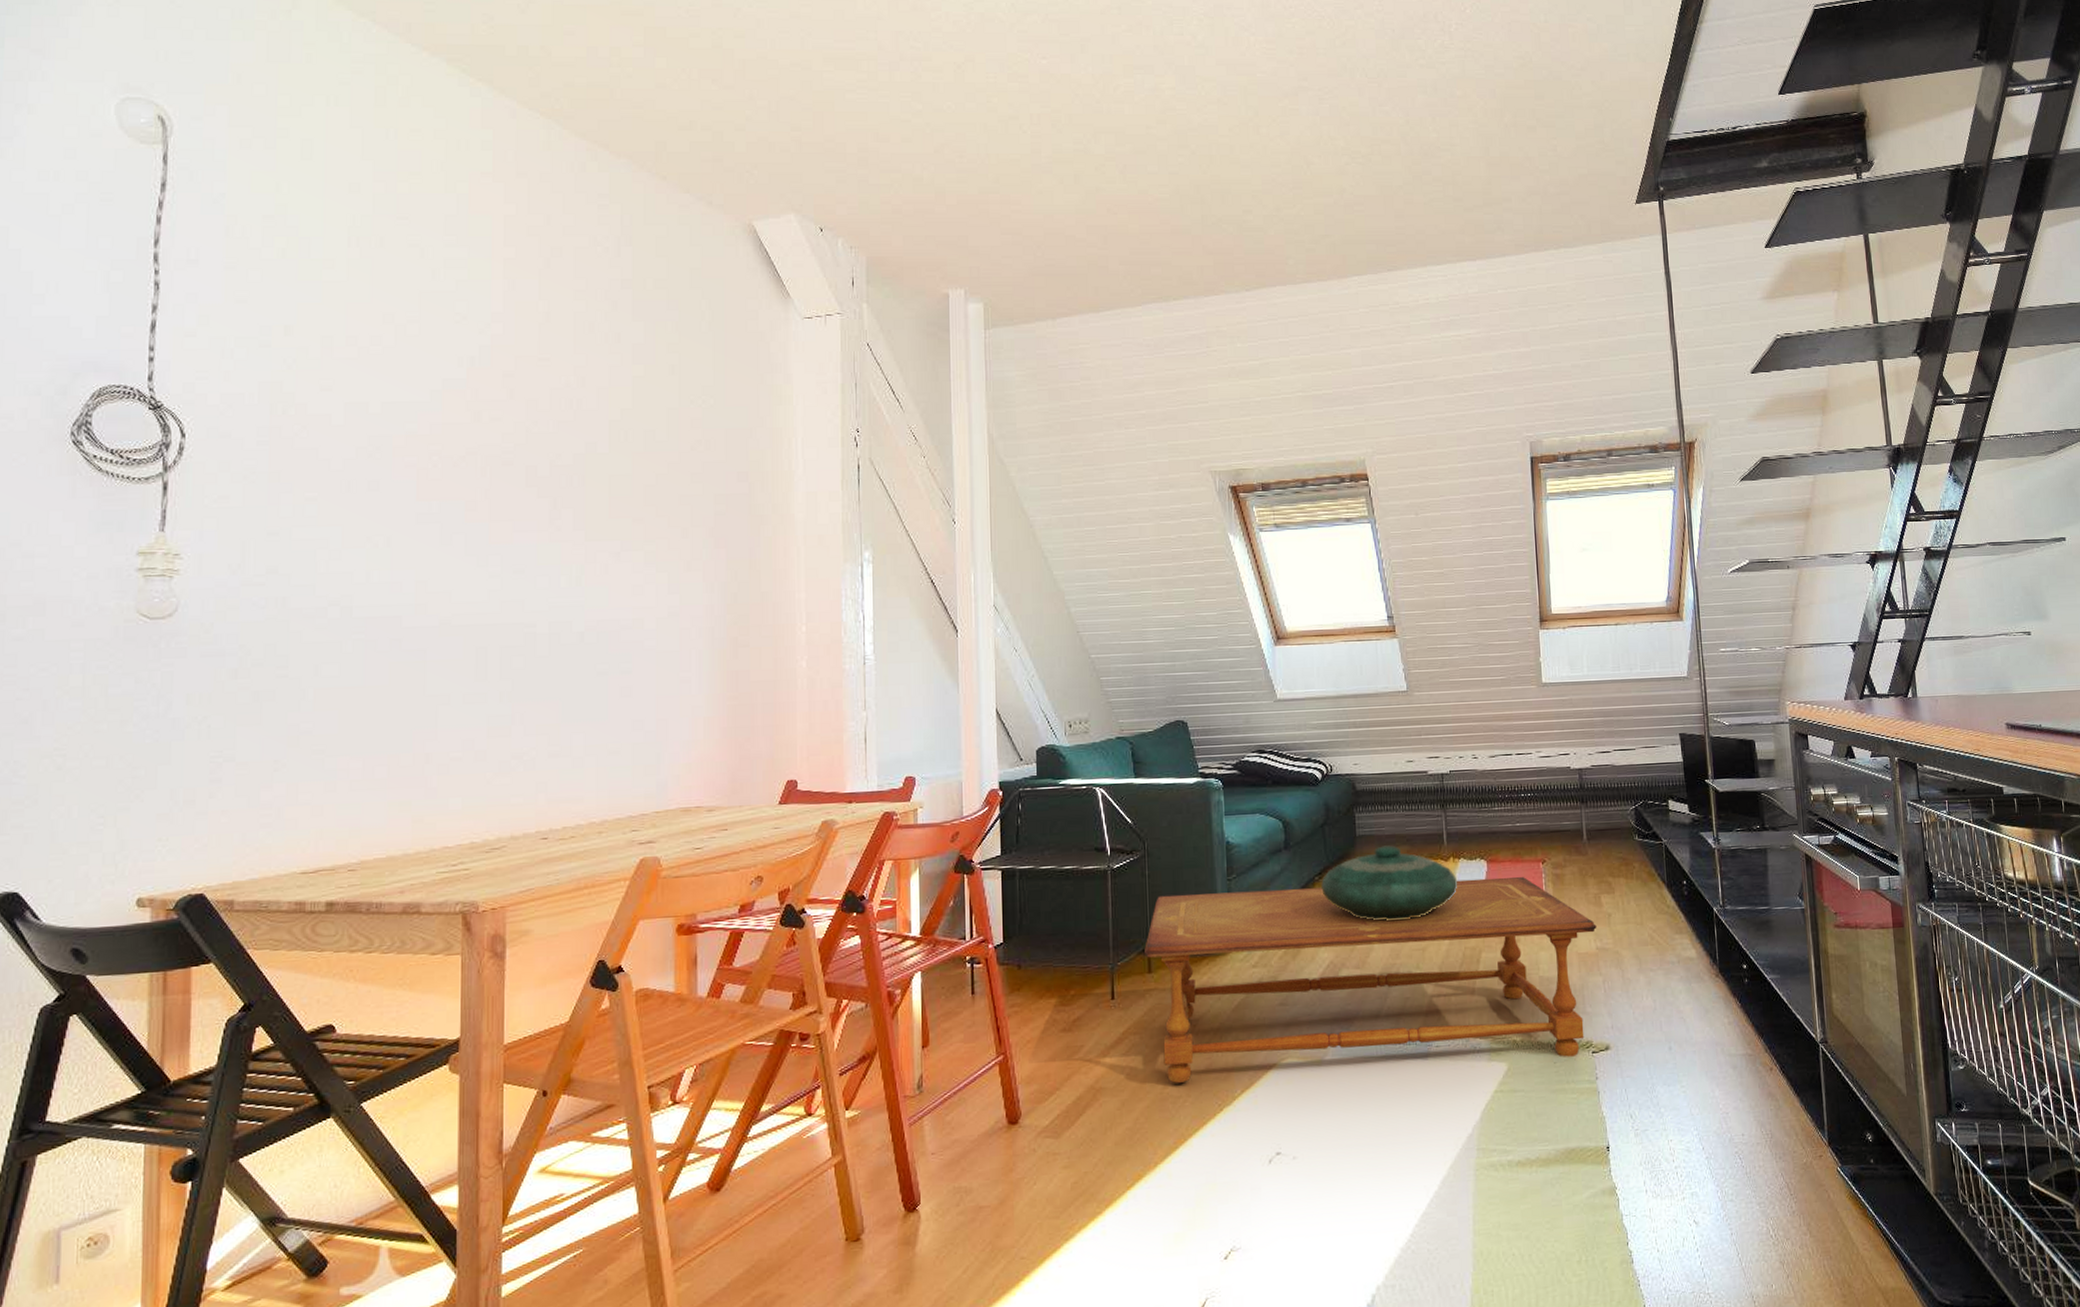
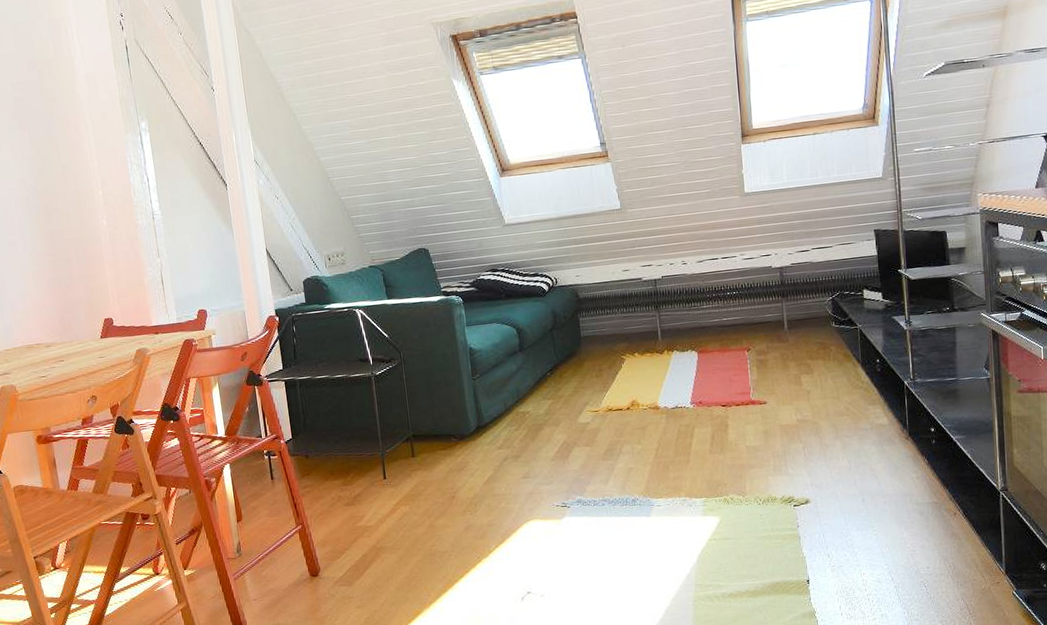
coffee table: present [1143,877,1597,1083] -> none [407,364,797,542]
decorative bowl: present [1321,845,1458,921] -> none [553,343,672,406]

